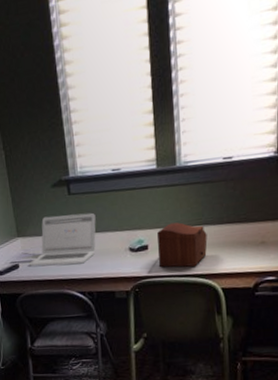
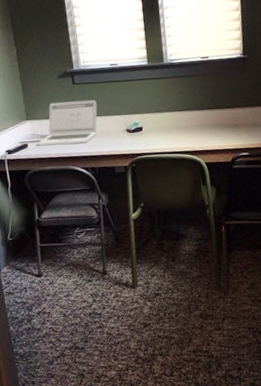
sewing box: present [157,222,208,268] -> none [150,108,192,146]

